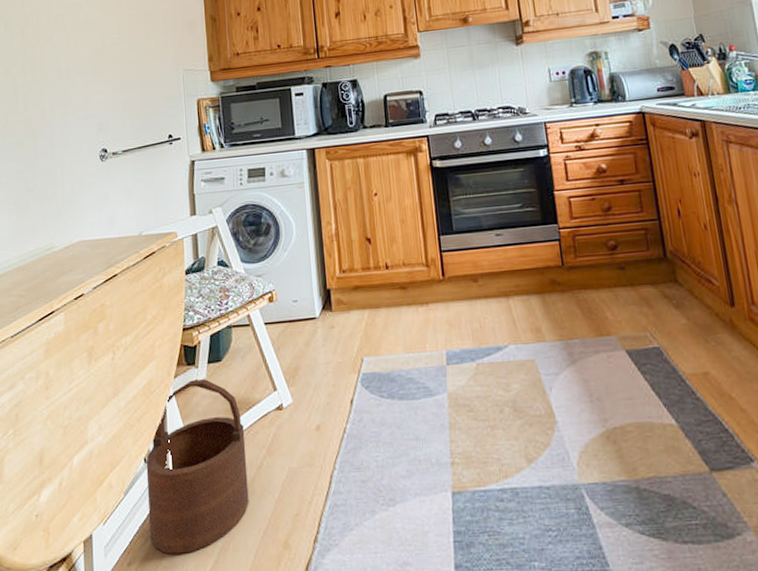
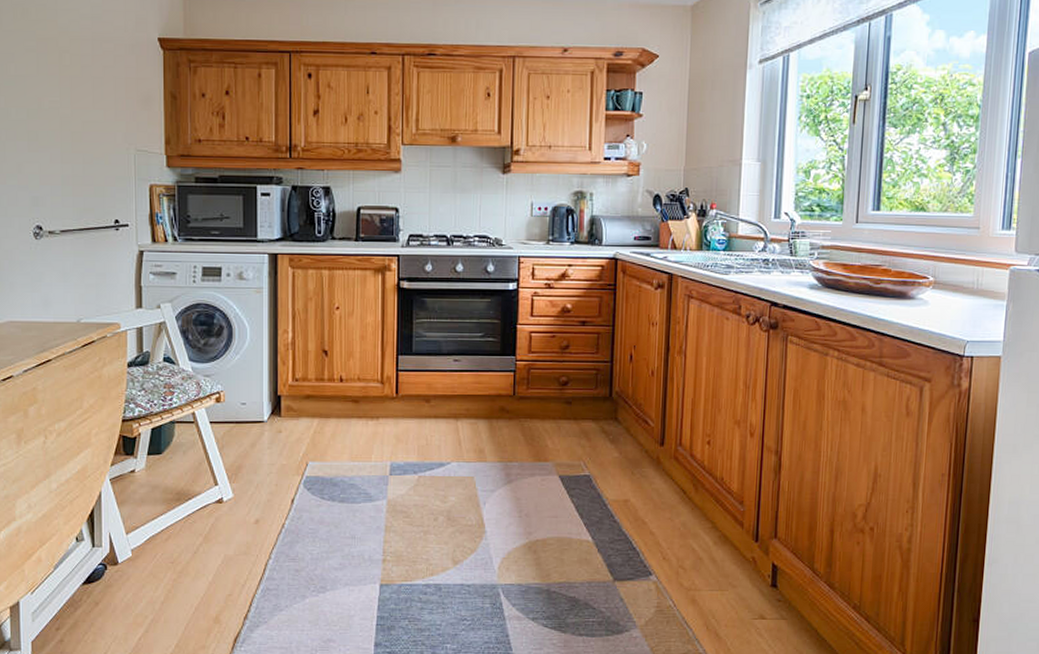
wooden bucket: present [146,379,249,554] -> none [78,469,183,623]

